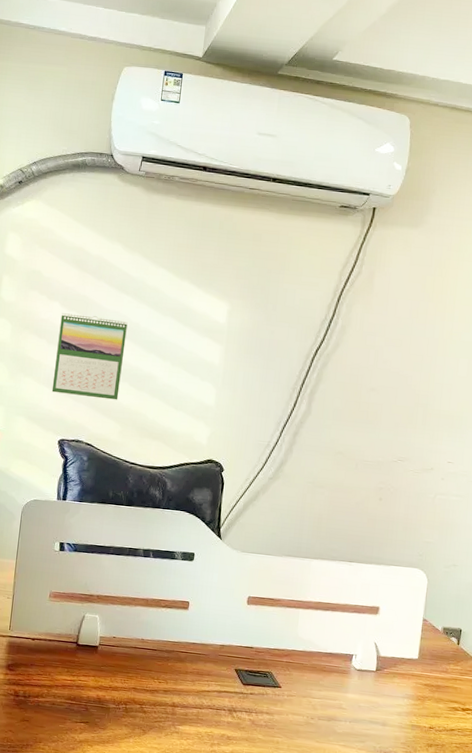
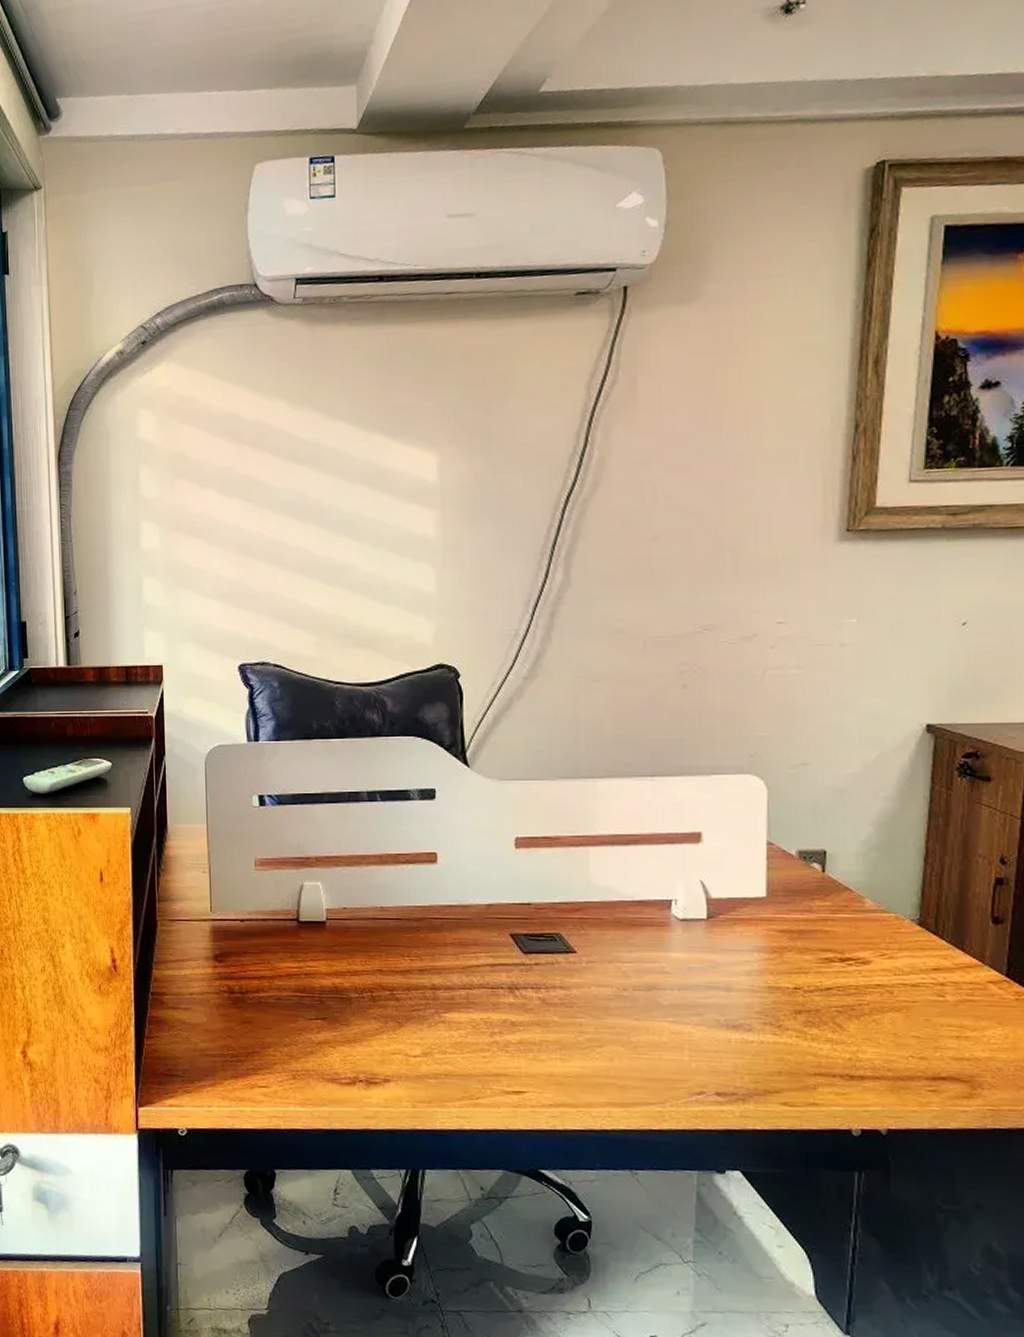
calendar: present [51,313,128,400] -> none [219,499,308,606]

